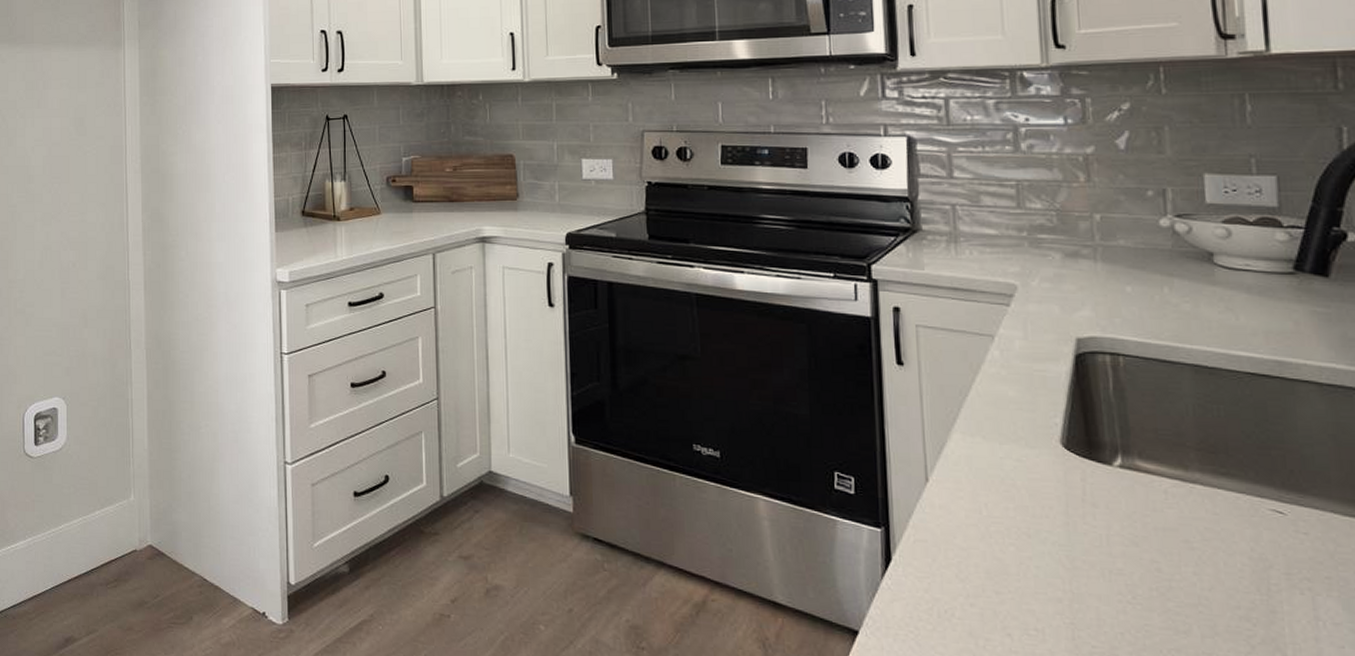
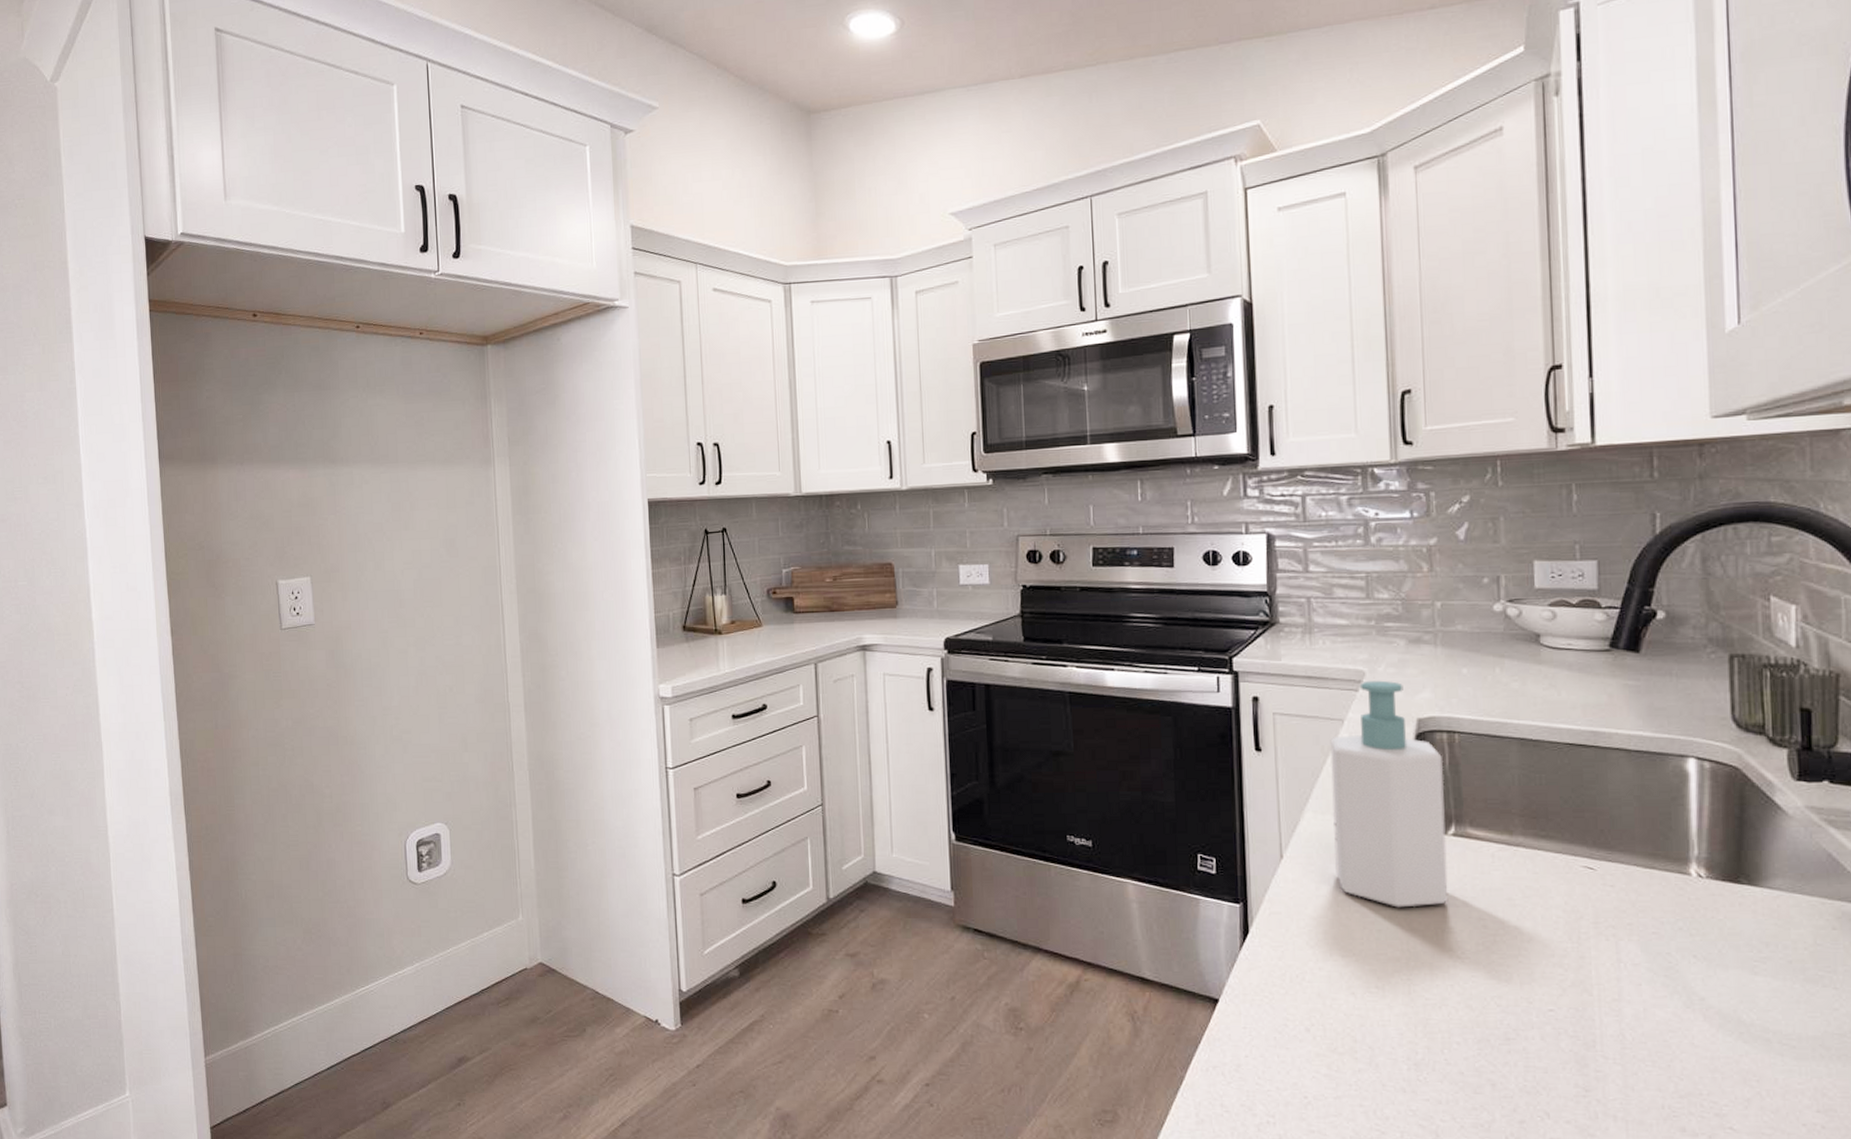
soap bottle: none [979,295,1116,543] -> present [1330,680,1449,908]

